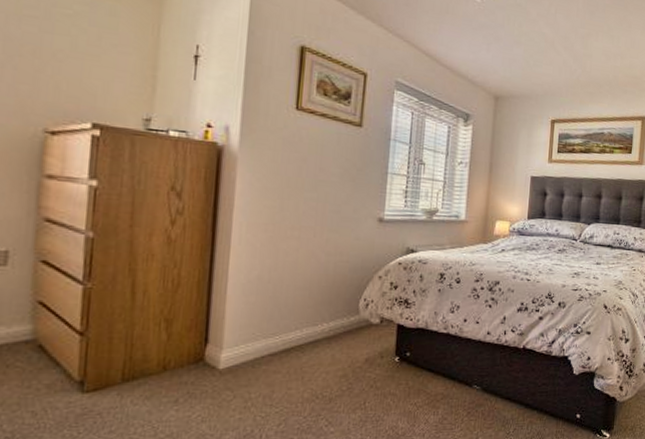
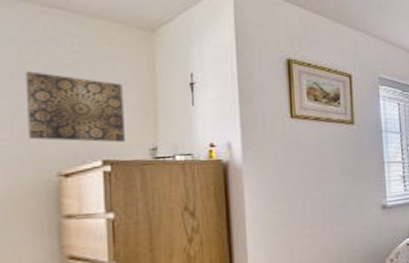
wall art: none [18,15,124,108] -> present [25,71,126,143]

